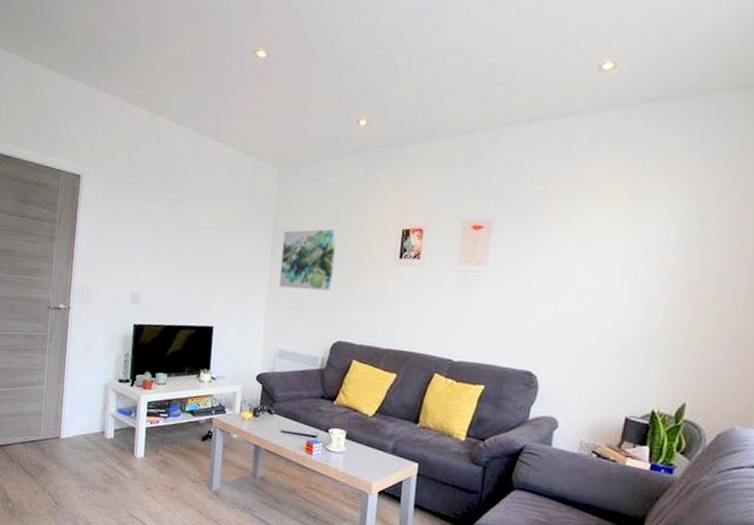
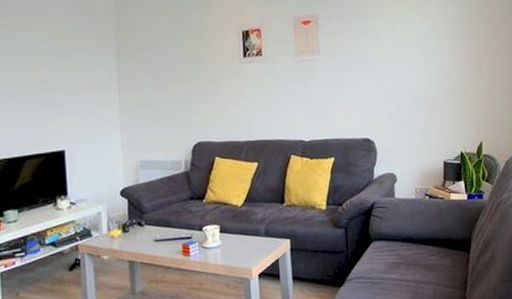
wall art: present [278,229,337,291] -> none [127,38,184,100]

